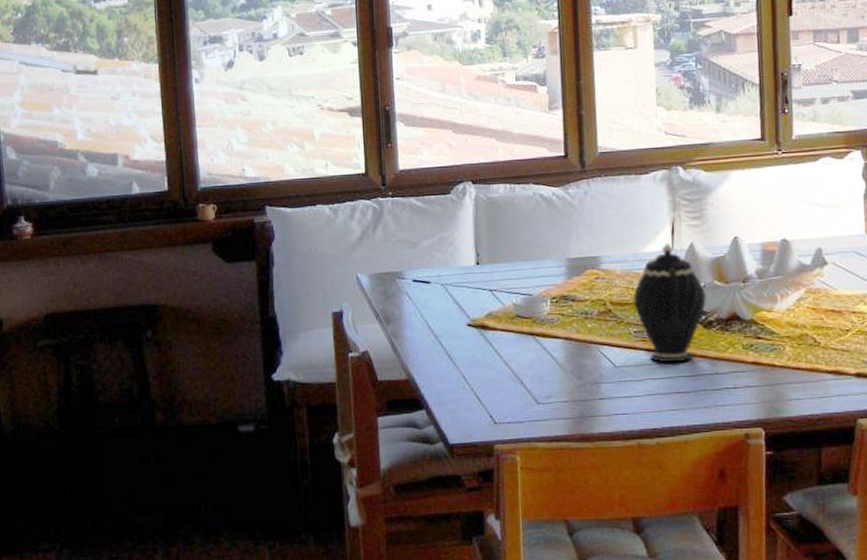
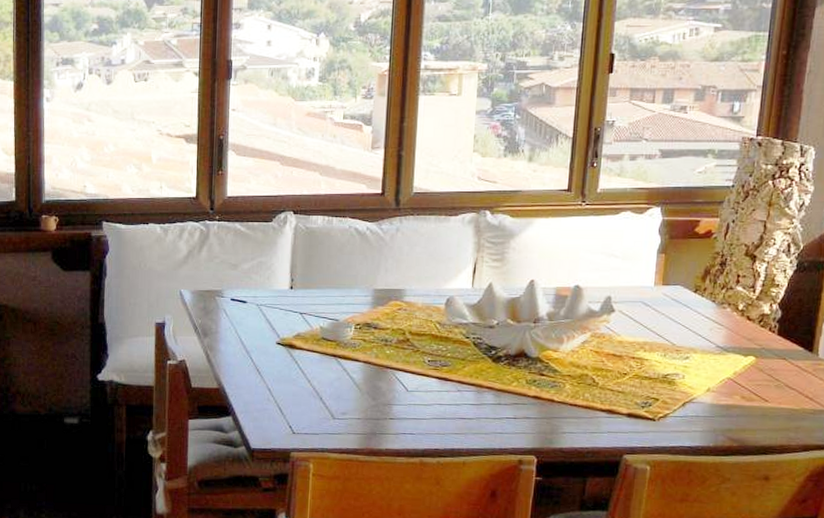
teapot: present [633,244,707,363] -> none [430,282,499,392]

